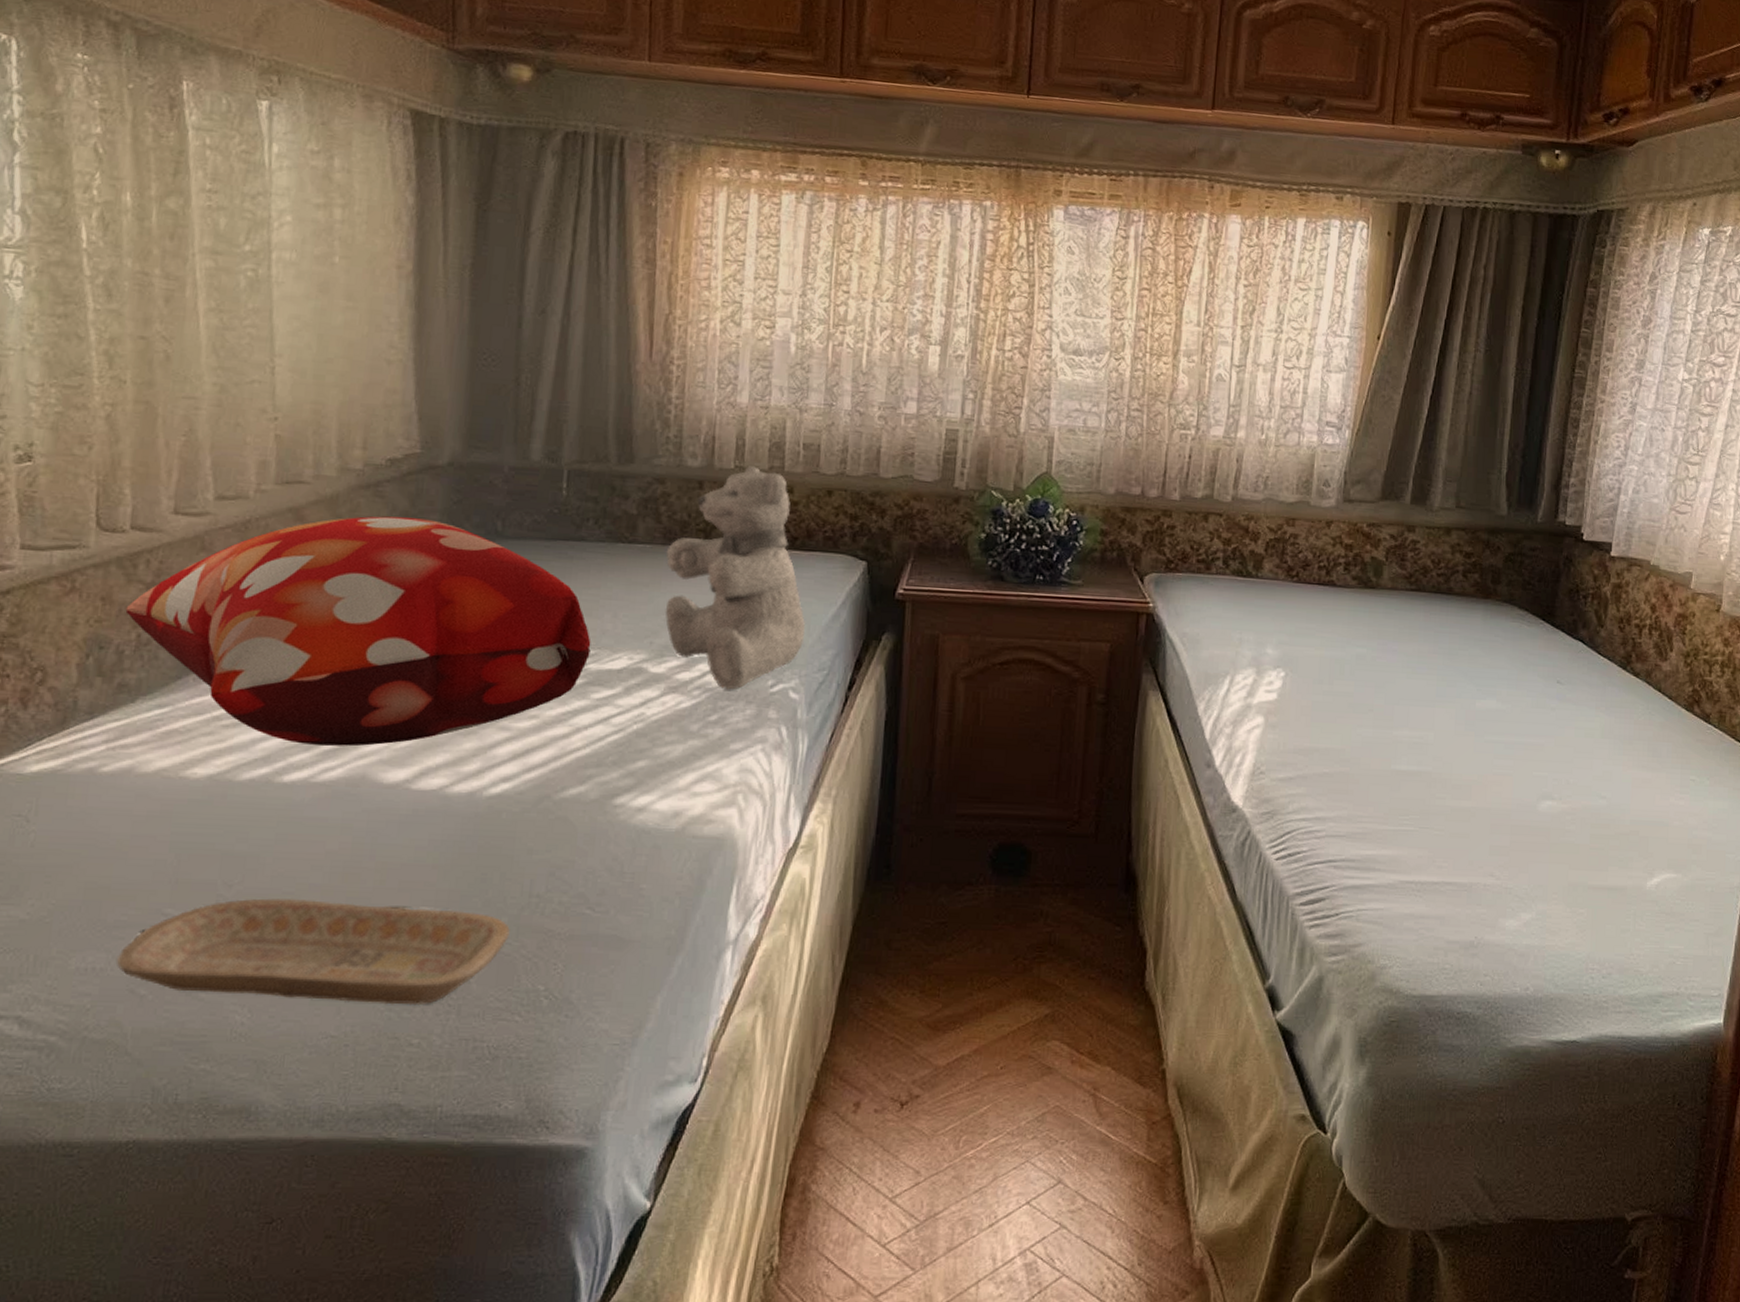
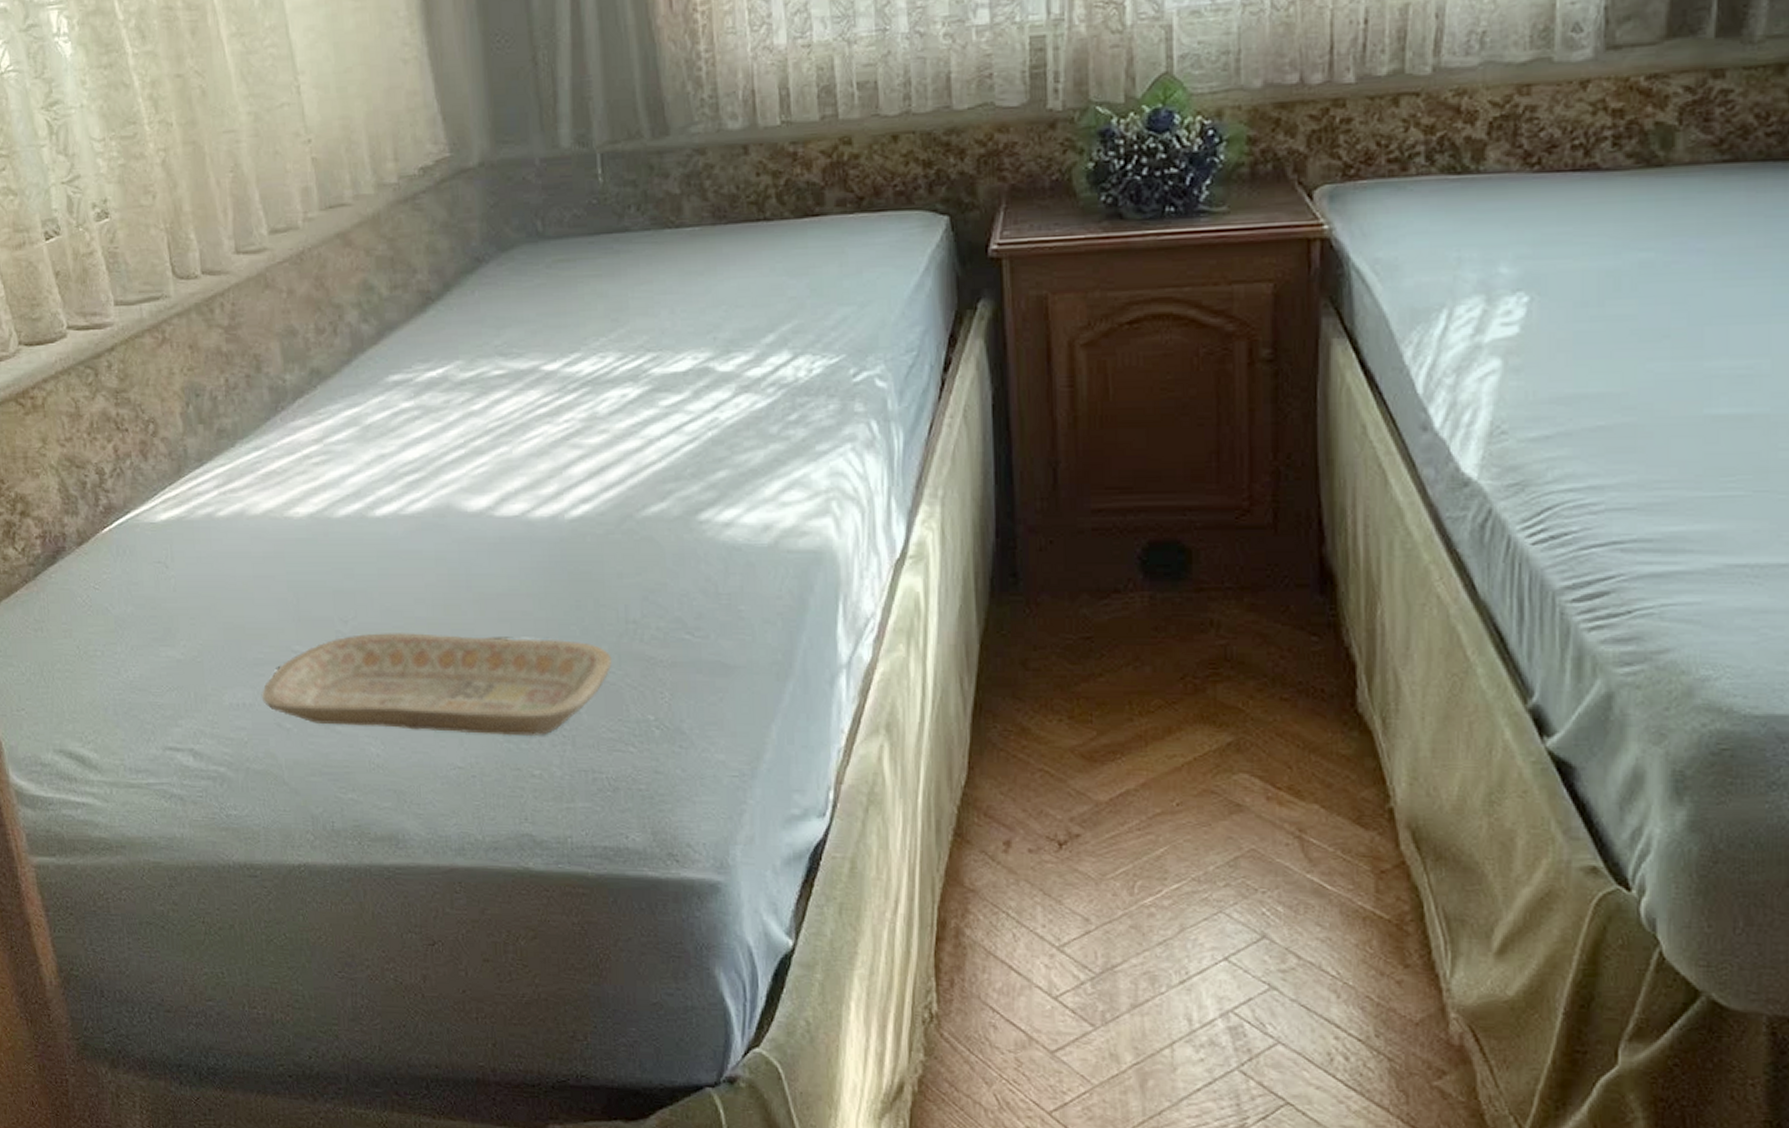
decorative pillow: present [125,516,591,747] -> none [211,228,652,477]
teddy bear: present [665,466,806,690] -> none [718,119,886,384]

